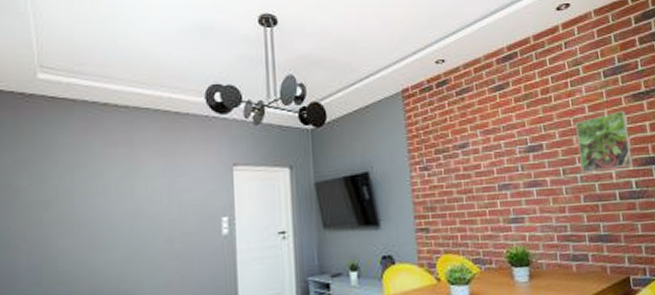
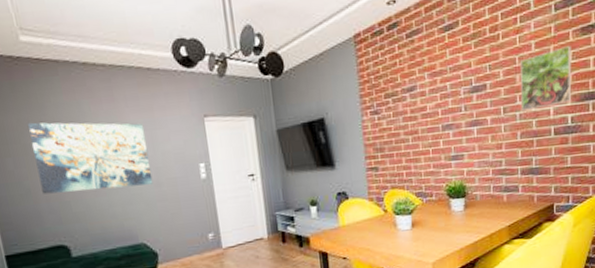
wall art: none [24,163,164,248] -> present [27,122,154,194]

